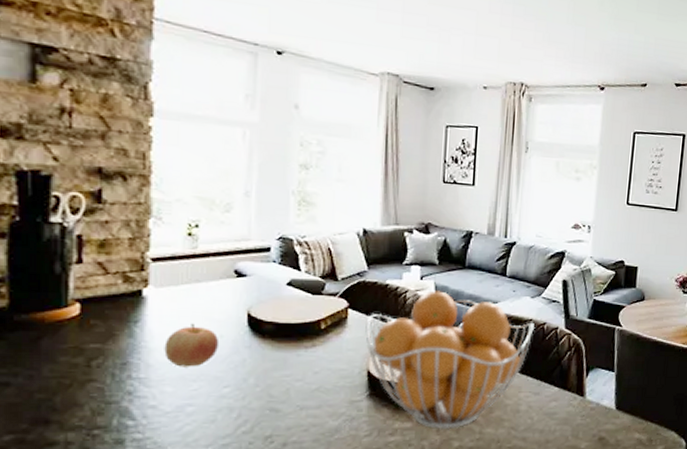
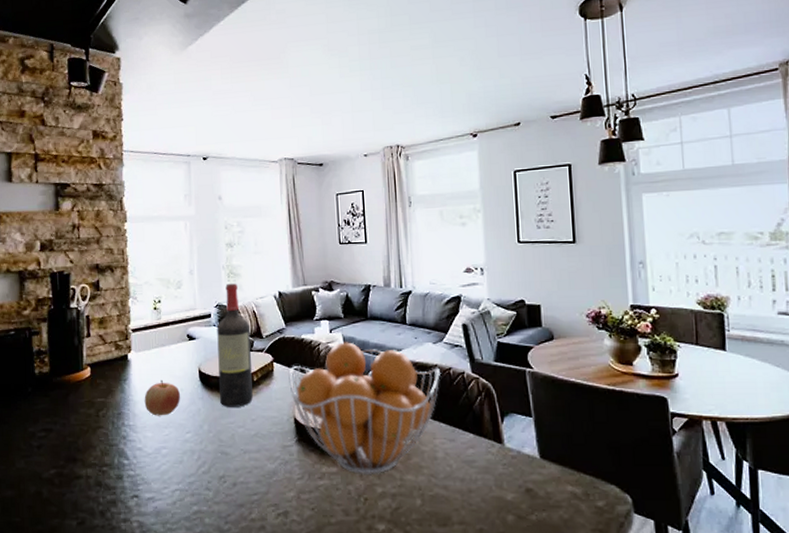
wine bottle: none [273,213,323,358] -> present [217,283,253,407]

